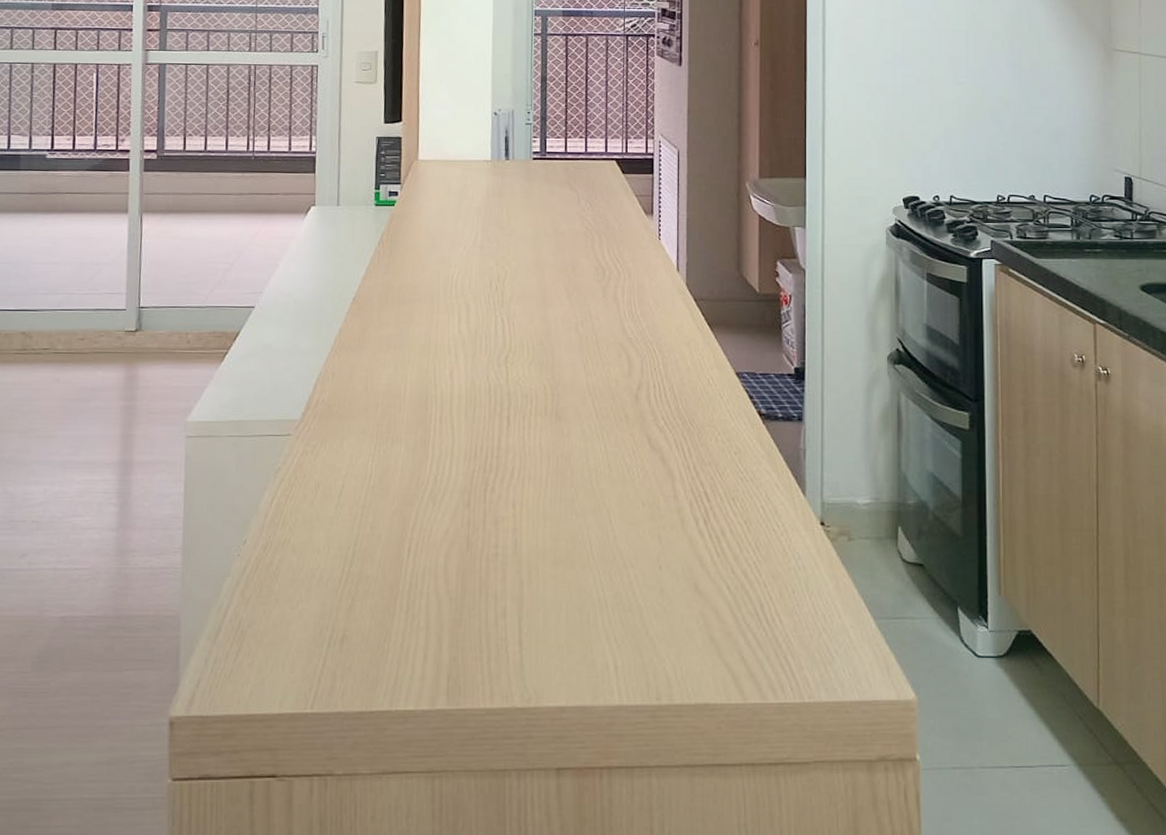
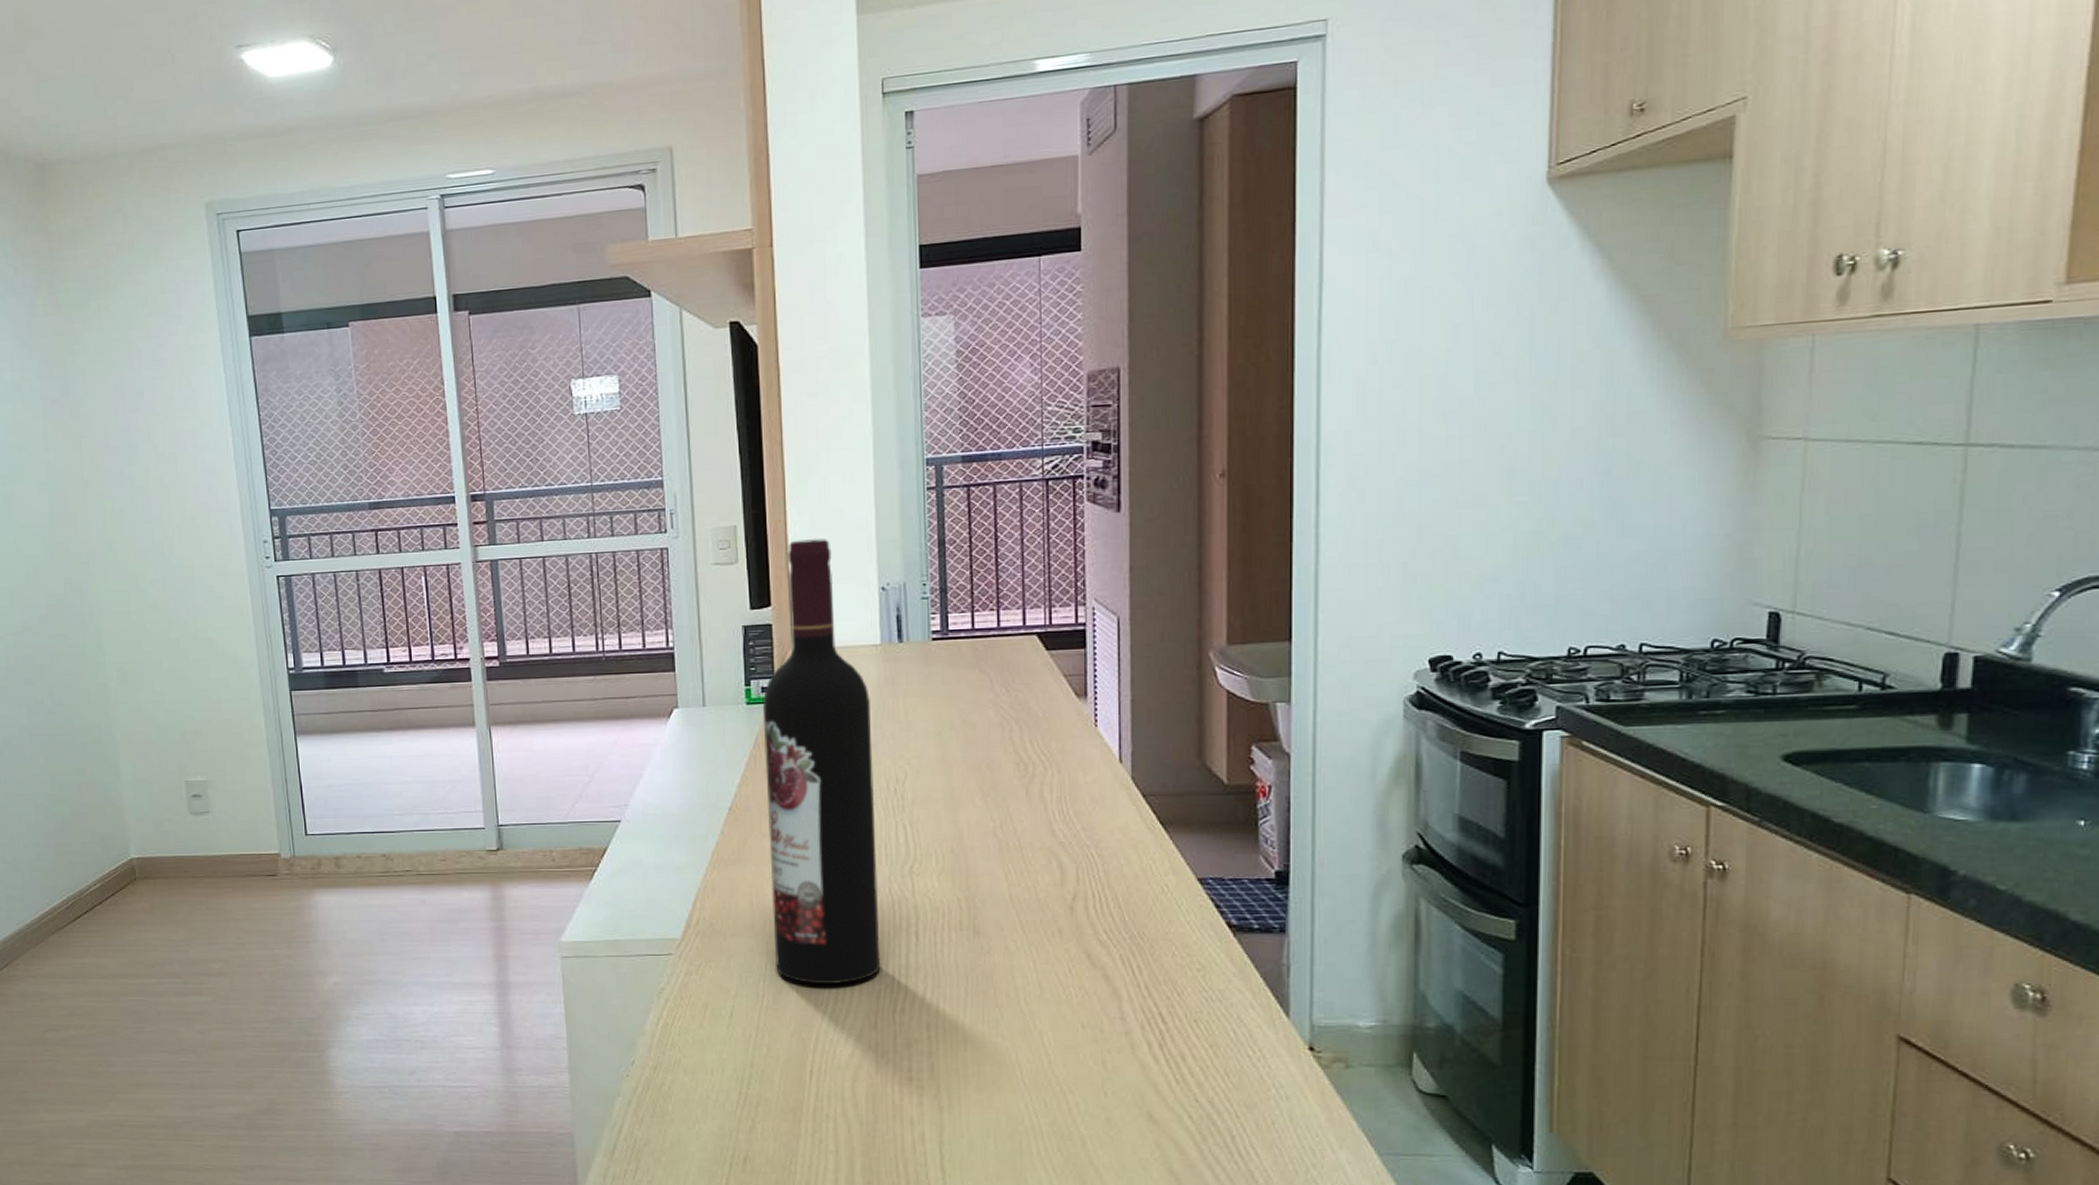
wine bottle: none [383,67,480,464] -> present [762,538,881,984]

